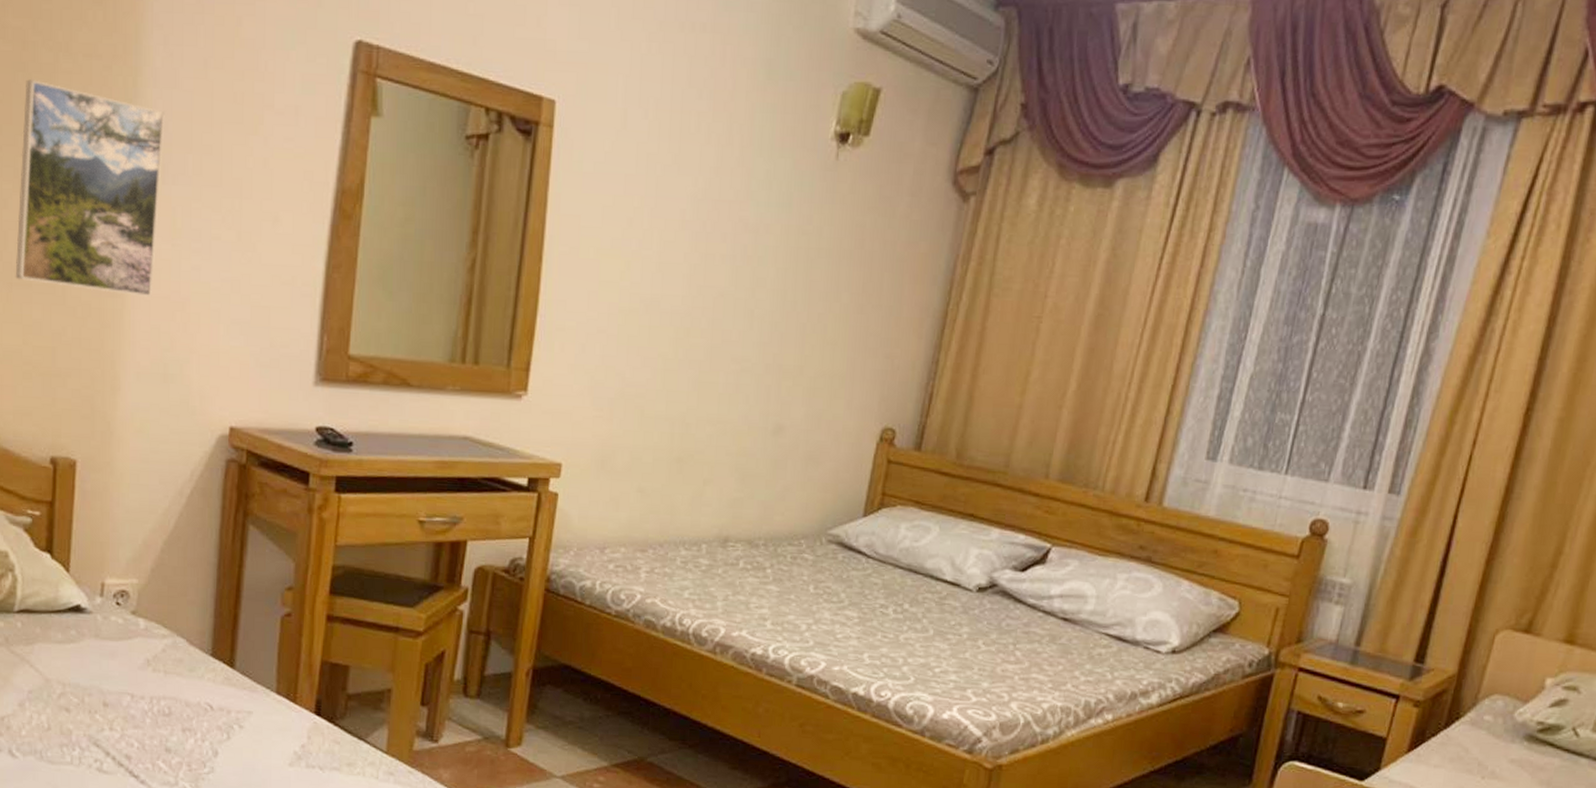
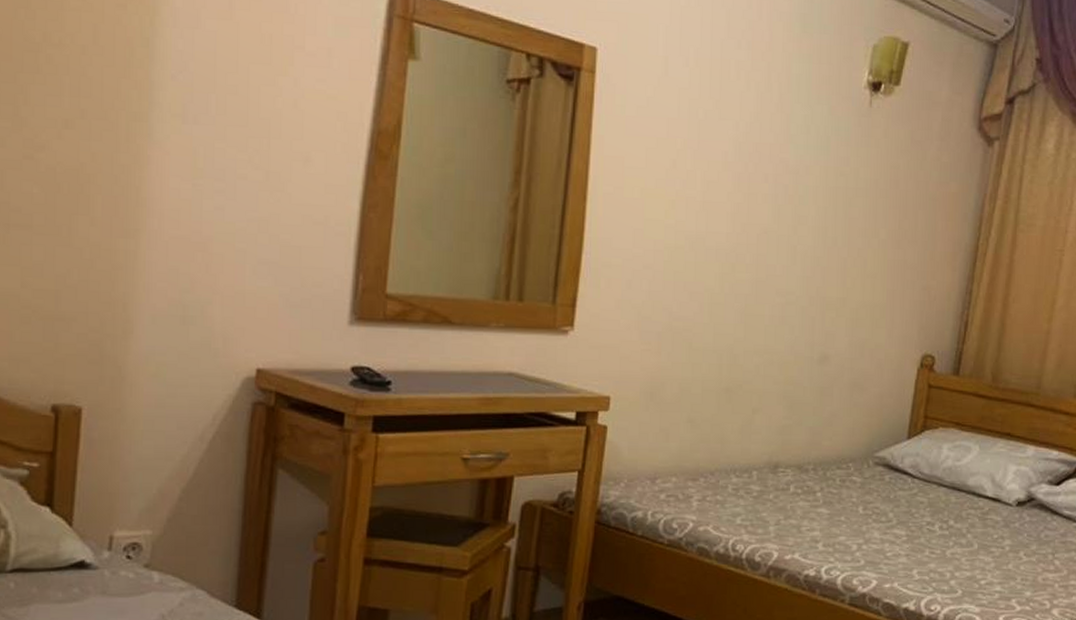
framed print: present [15,79,165,297] -> none [13,16,186,238]

